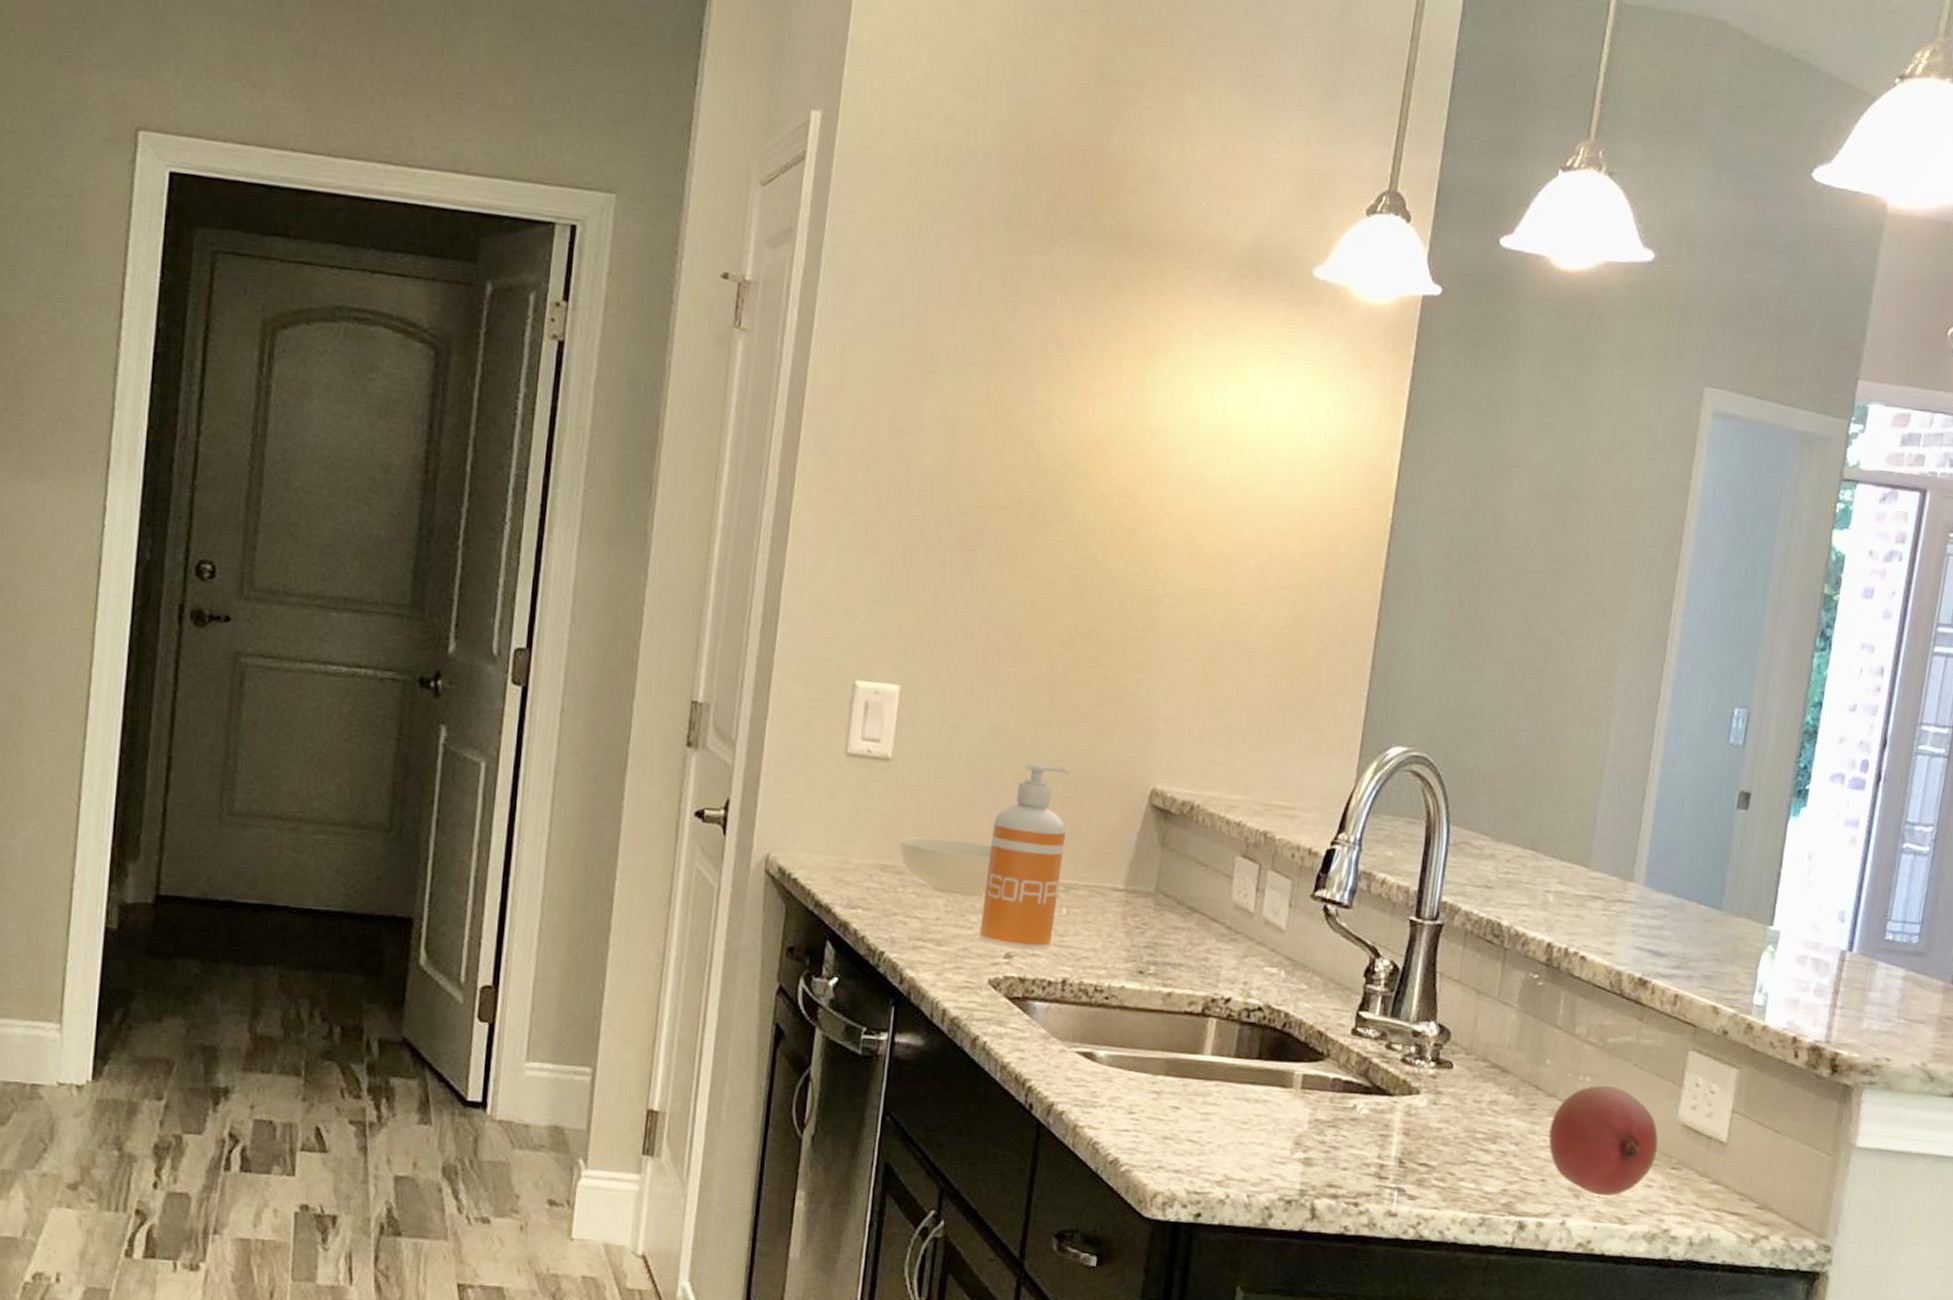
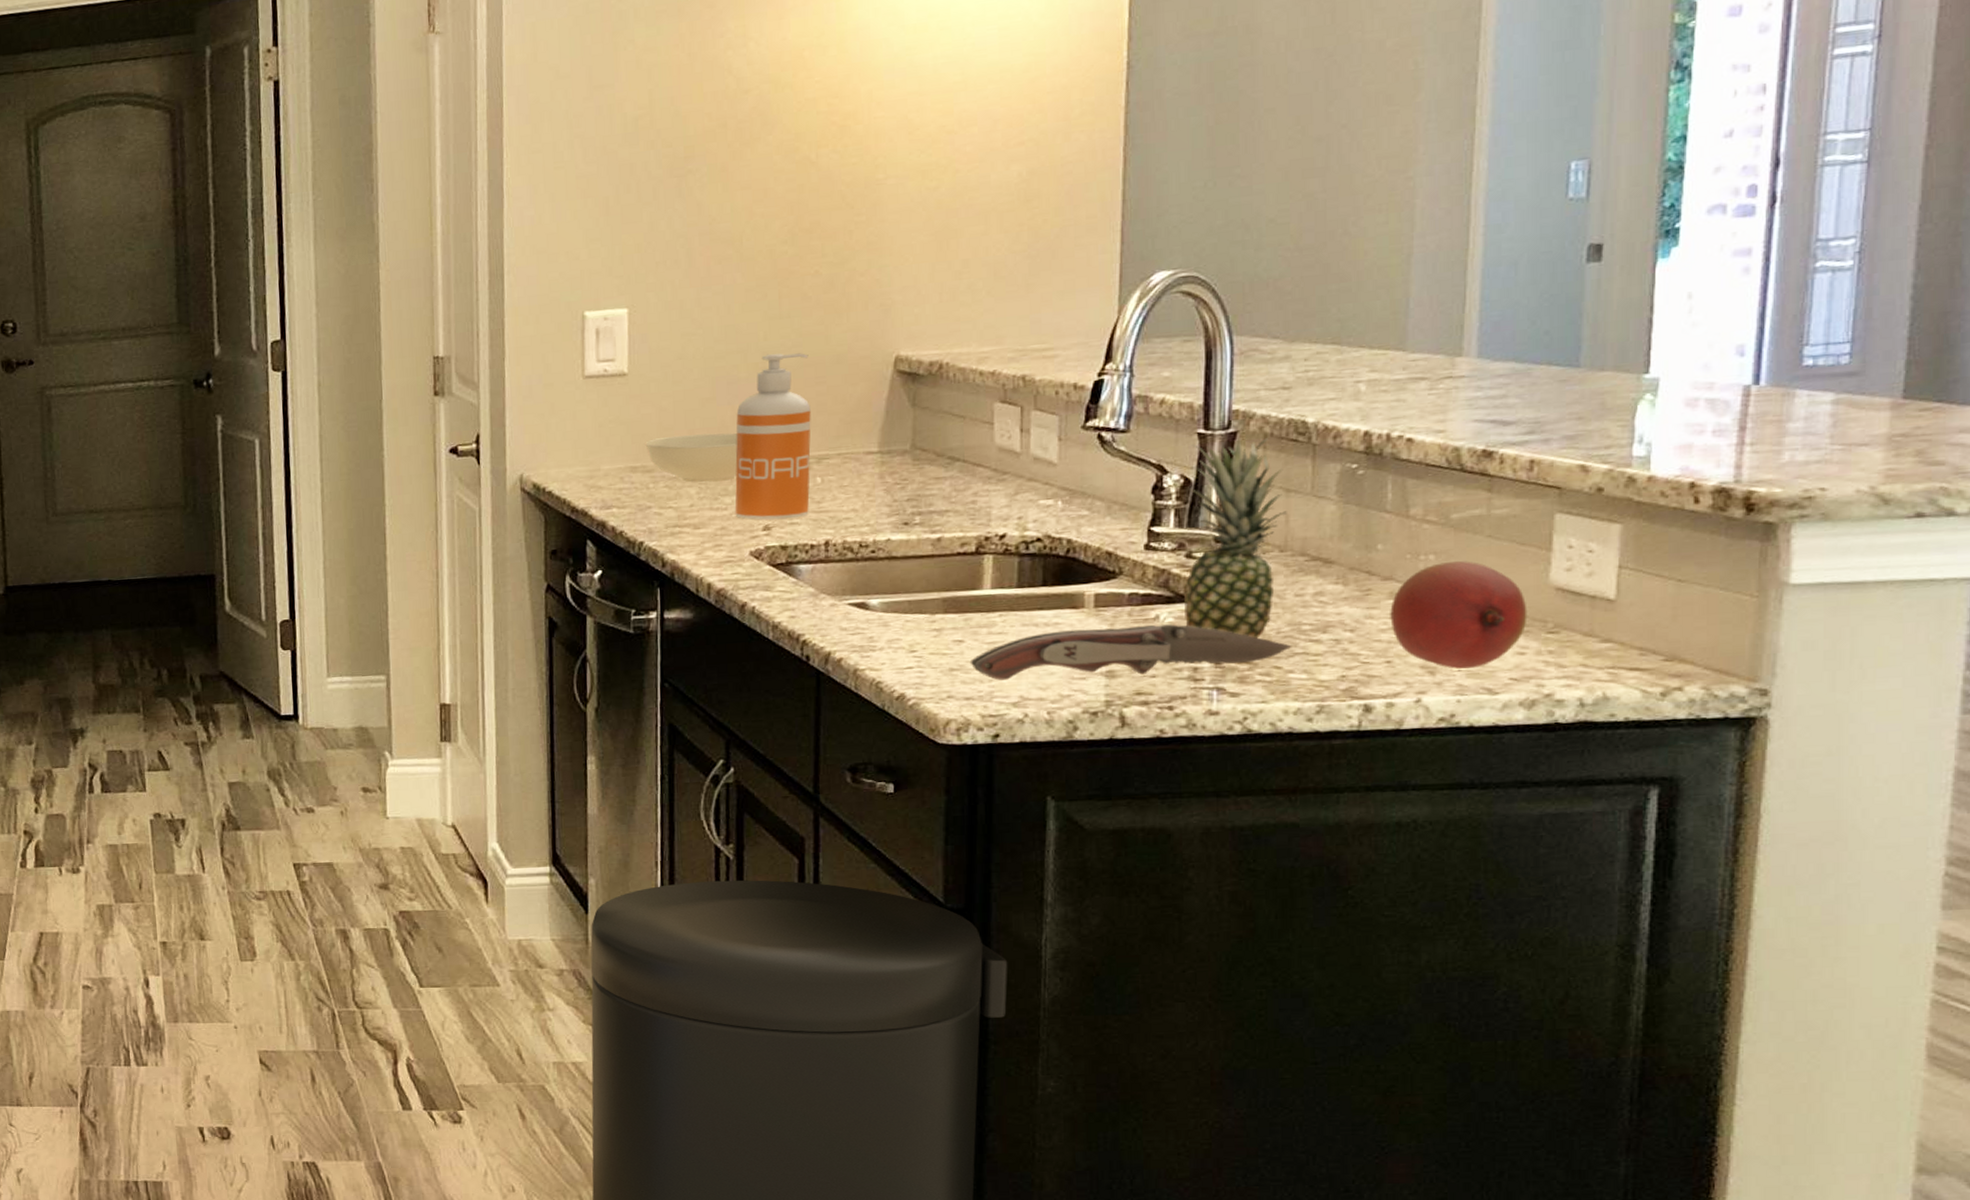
knife: none [1182,1109,1466,1166] -> present [969,624,1292,681]
fruit: none [1378,931,1478,1141] -> present [1183,438,1287,639]

